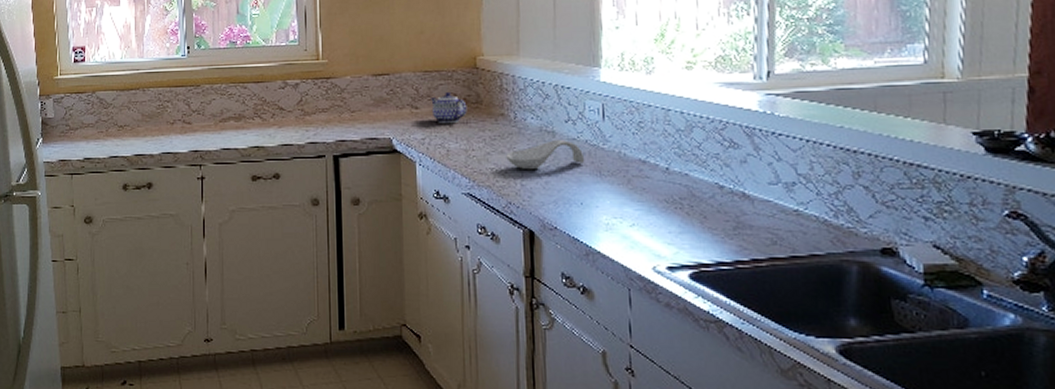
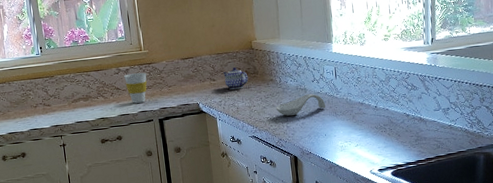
cup: none [291,89,323,131] -> present [123,72,147,104]

